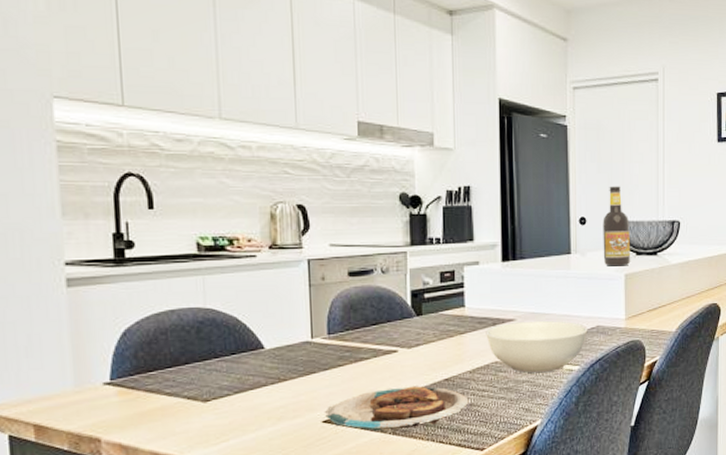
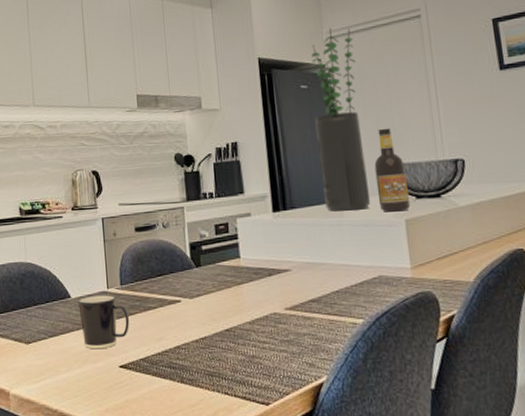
mug: none [274,345,338,405] -> present [78,295,130,350]
plate: present [324,386,469,431] -> none [120,335,251,380]
bowl: present [486,321,588,374] -> none [262,271,370,326]
vase: none [552,77,596,264] -> present [311,27,371,212]

